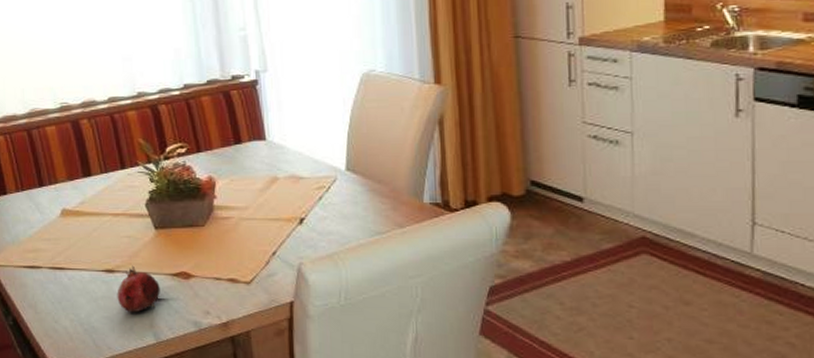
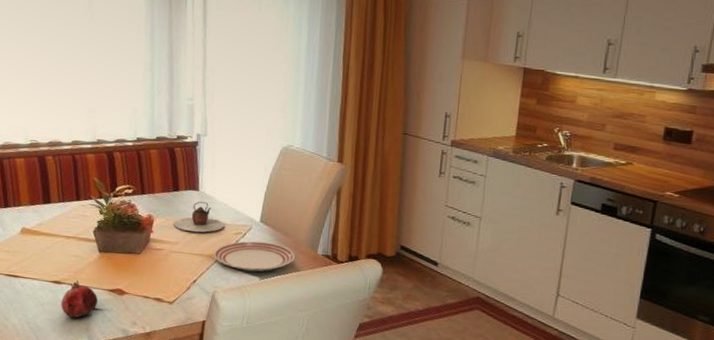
teapot: none [240,152,303,192] -> present [174,201,225,233]
dinner plate: none [293,194,395,234] -> present [213,241,295,272]

